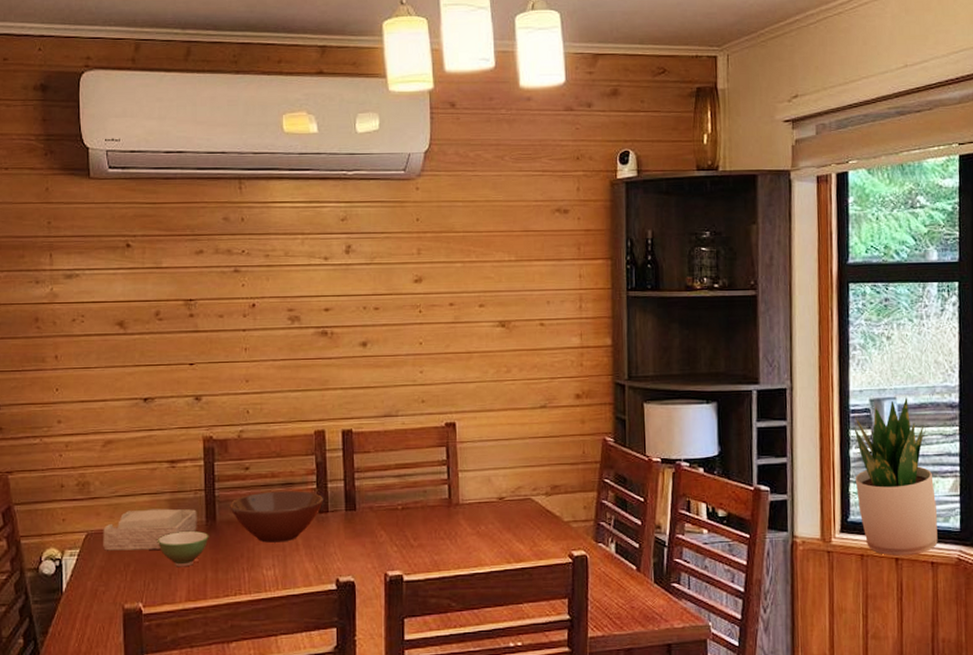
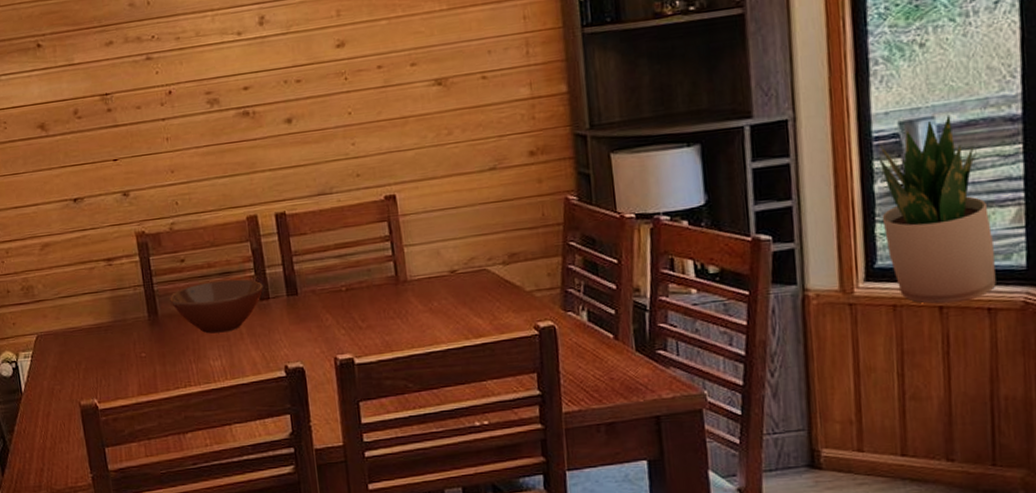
napkin holder: present [103,508,197,551] -> none [51,305,141,351]
bowl: present [157,531,209,567] -> none [103,326,153,363]

